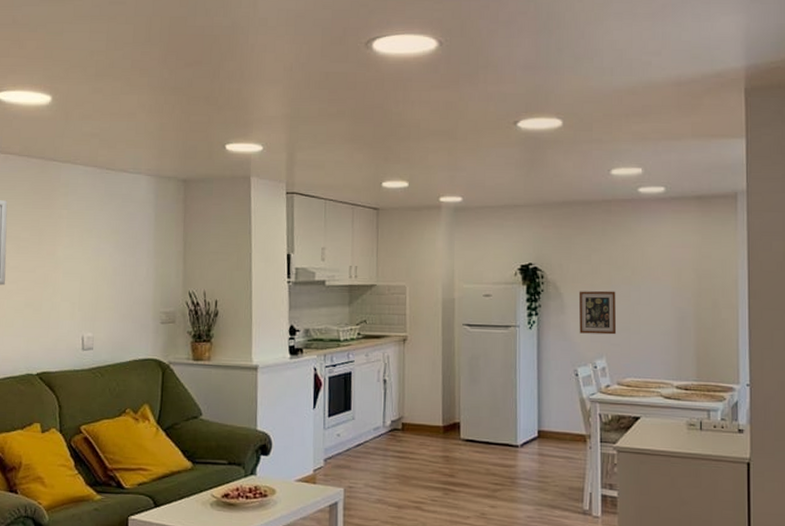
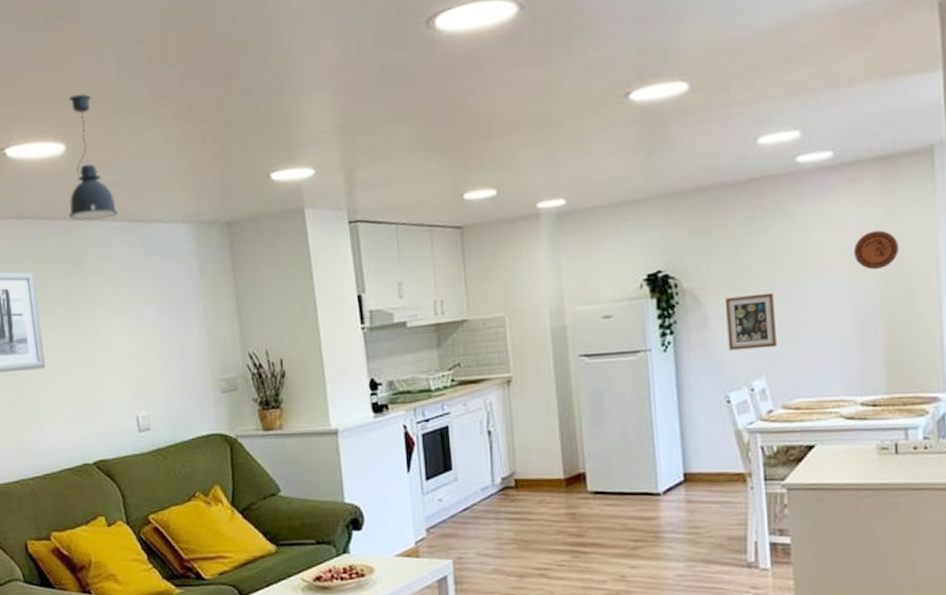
pendant light: none [46,57,90,163] -> present [68,93,118,221]
decorative plate: none [676,252,709,283] -> present [853,230,899,270]

